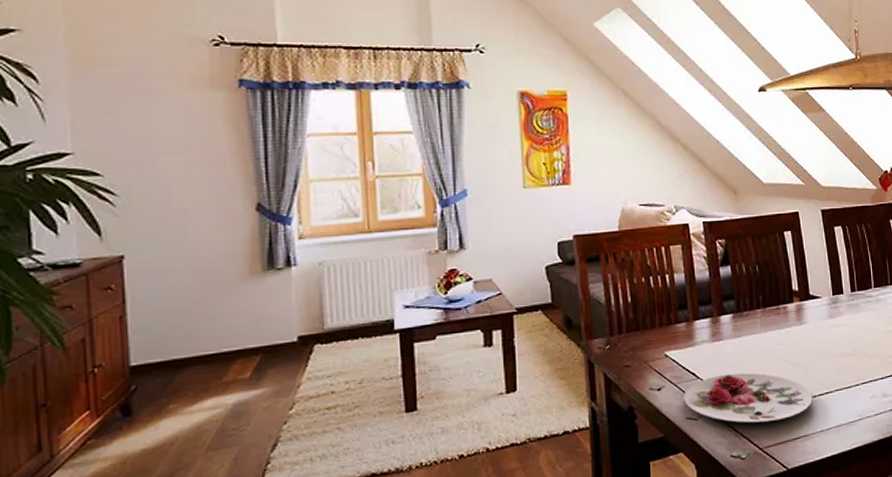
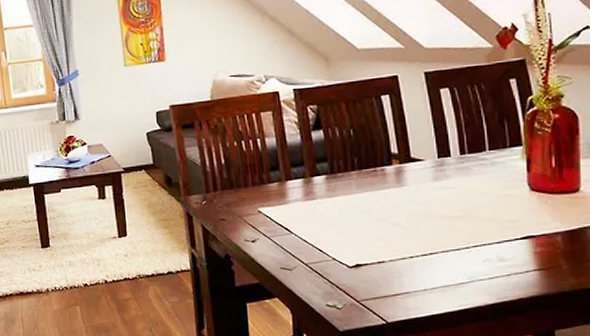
plate: present [684,373,813,423] -> none [278,230,415,277]

